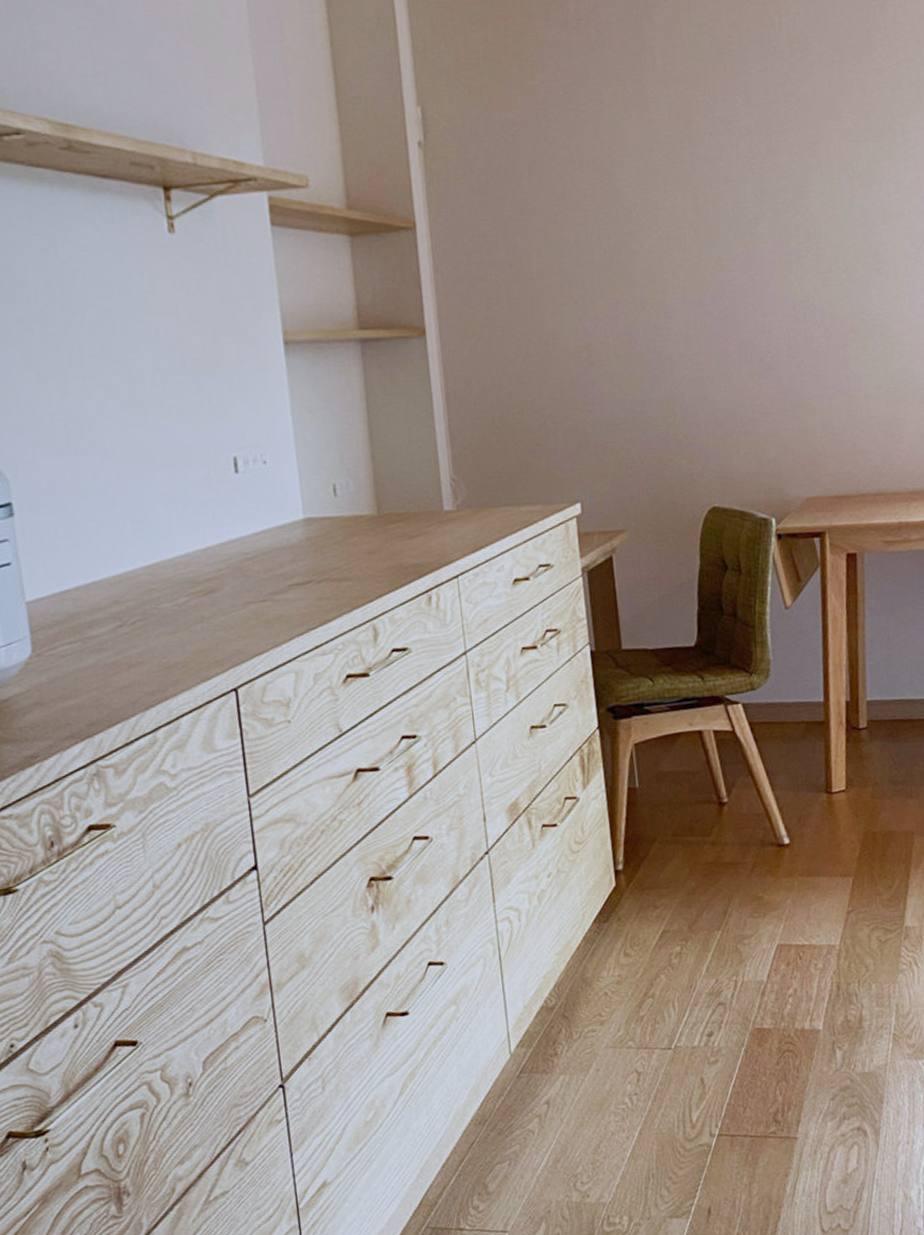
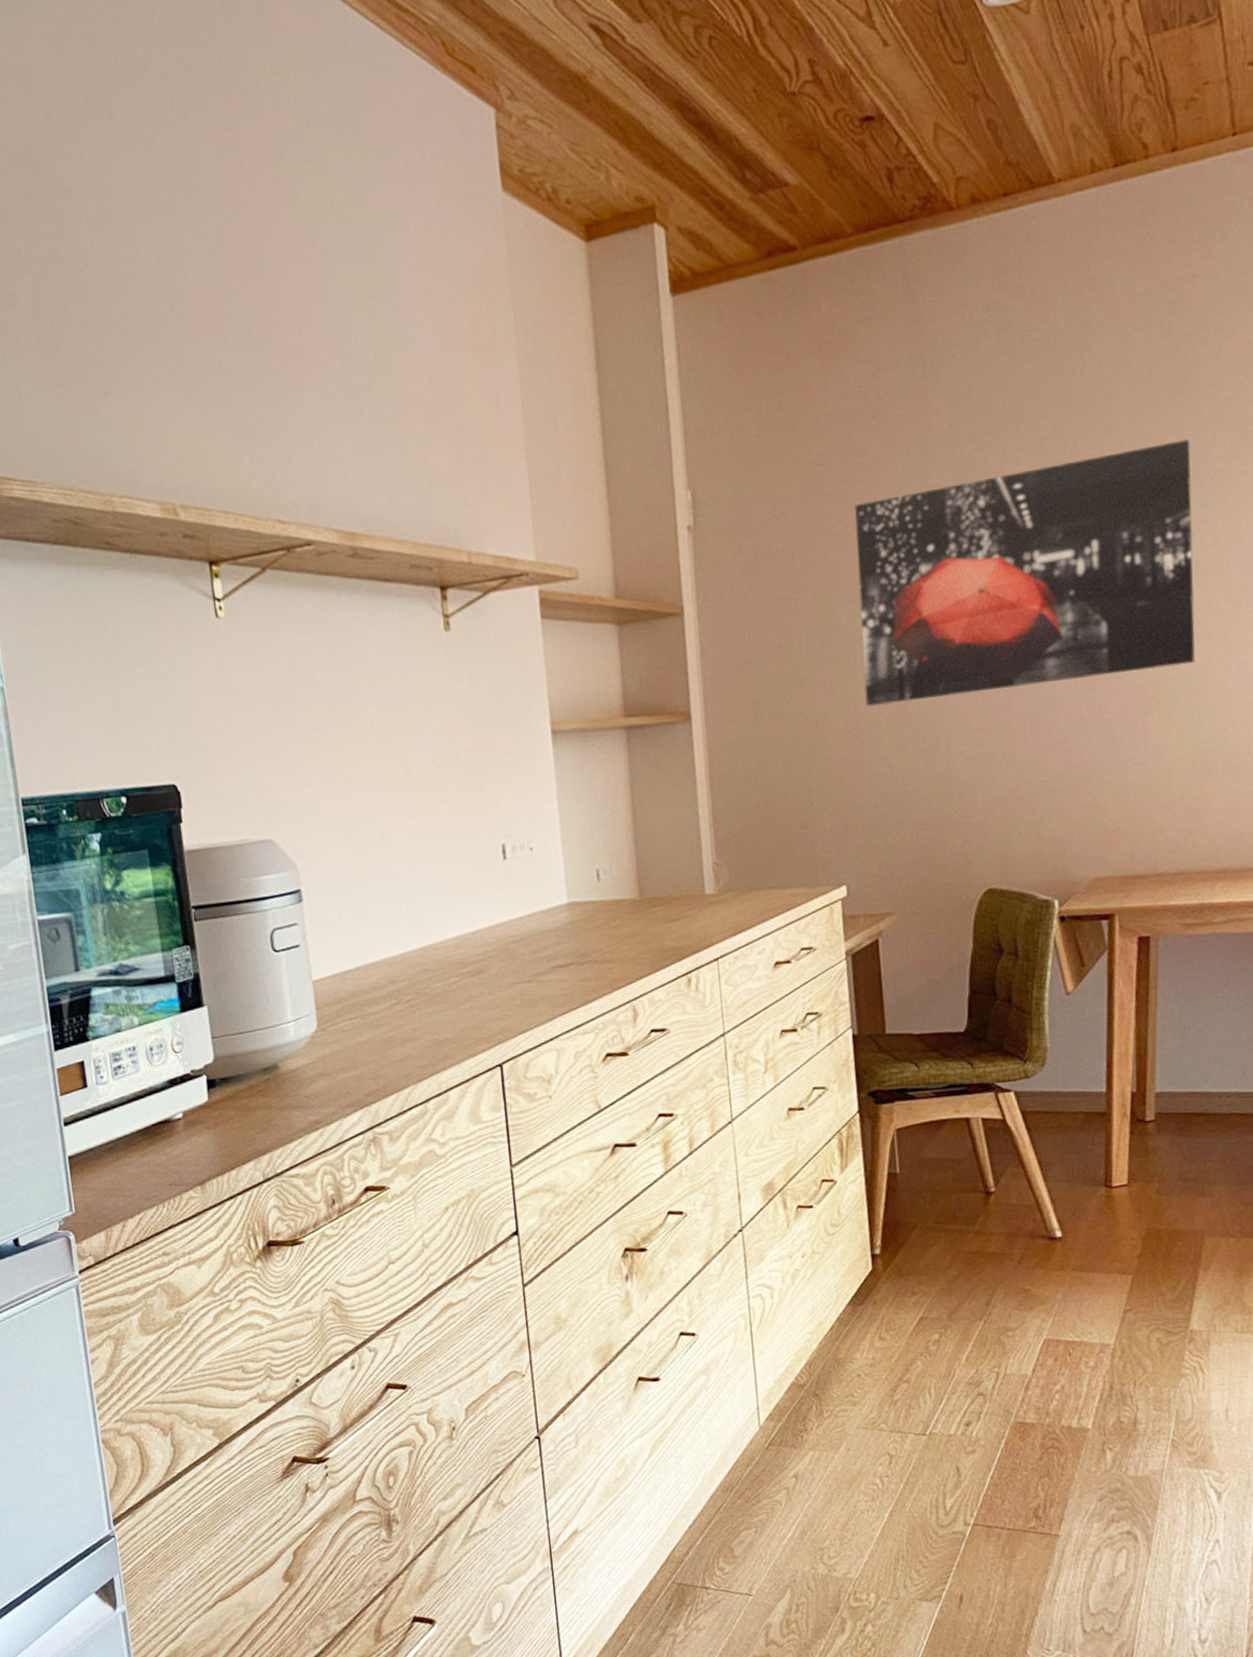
wall art: none [577,94,886,329] -> present [853,439,1195,707]

